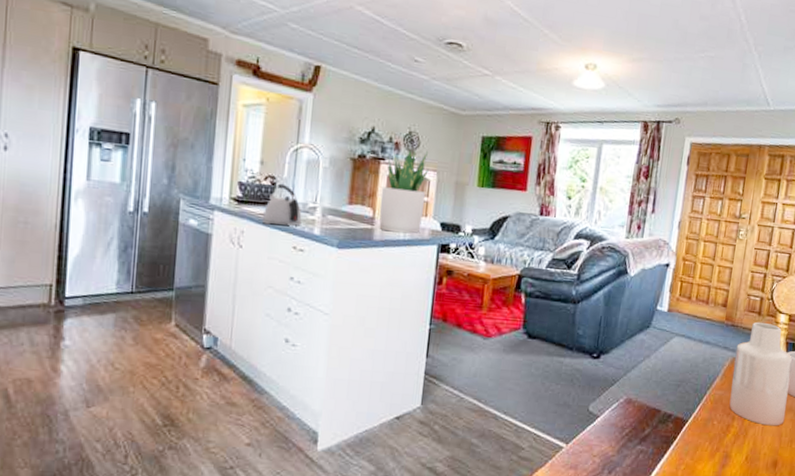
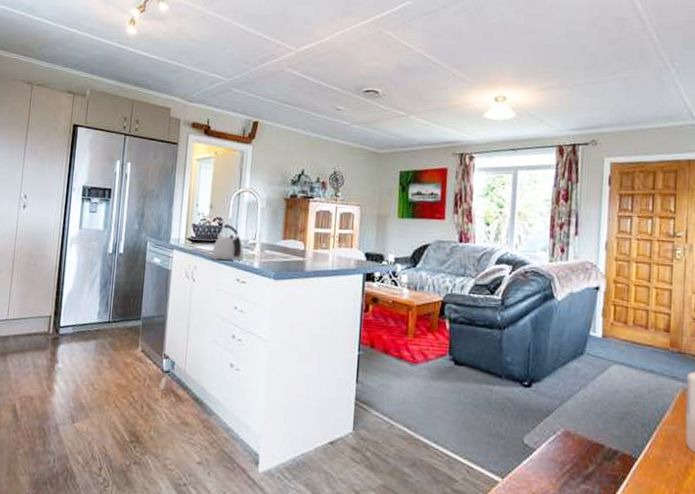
planter: present [379,150,429,234] -> none [309,188,352,265]

